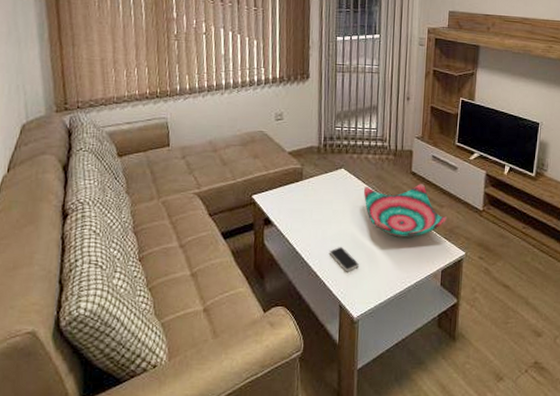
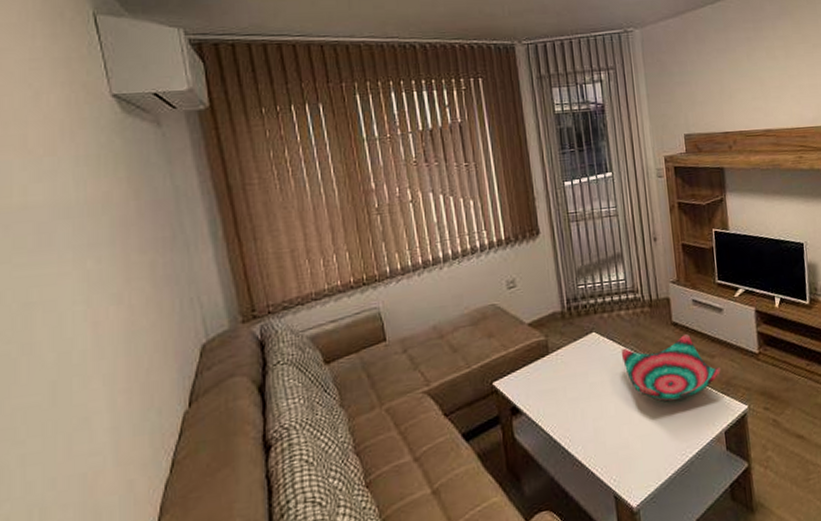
smartphone: present [329,247,359,272] -> none [592,425,630,454]

